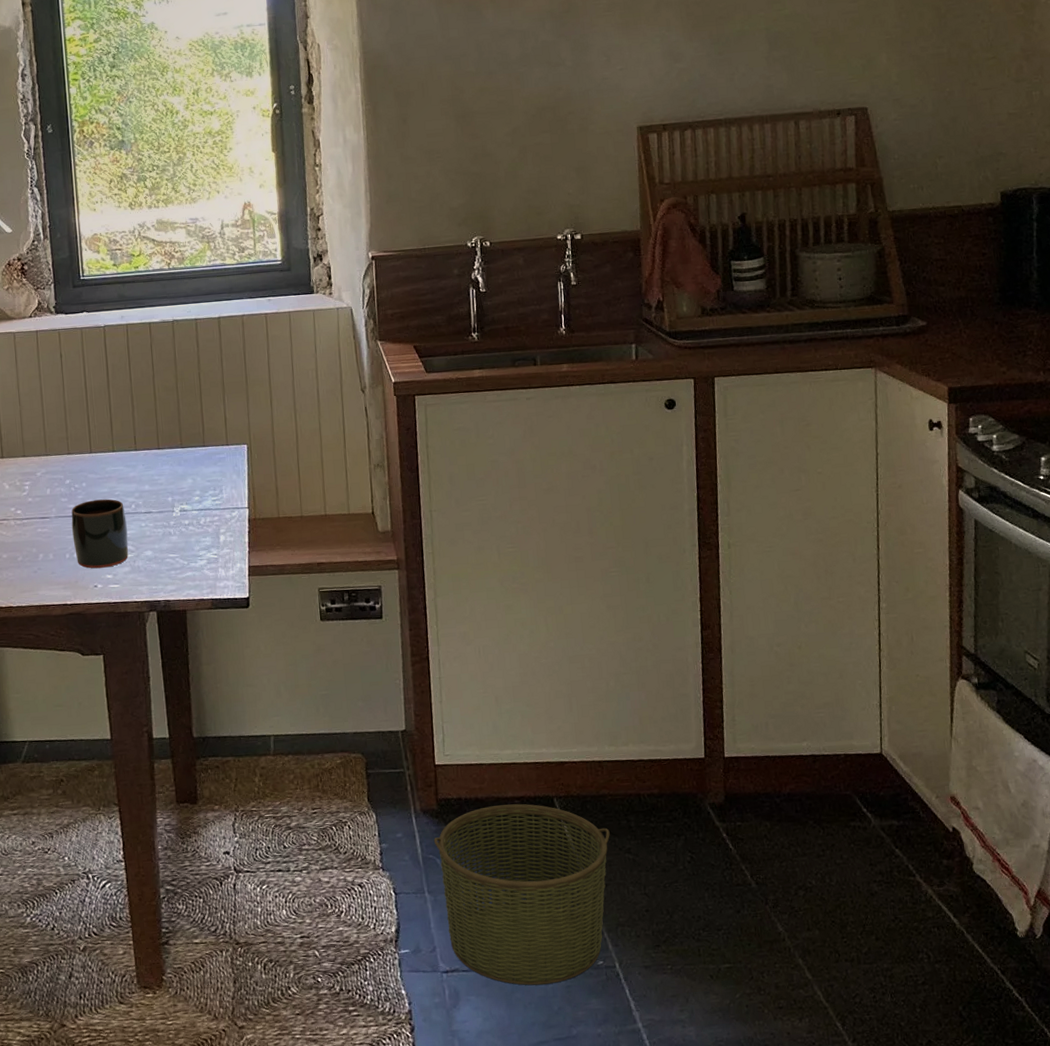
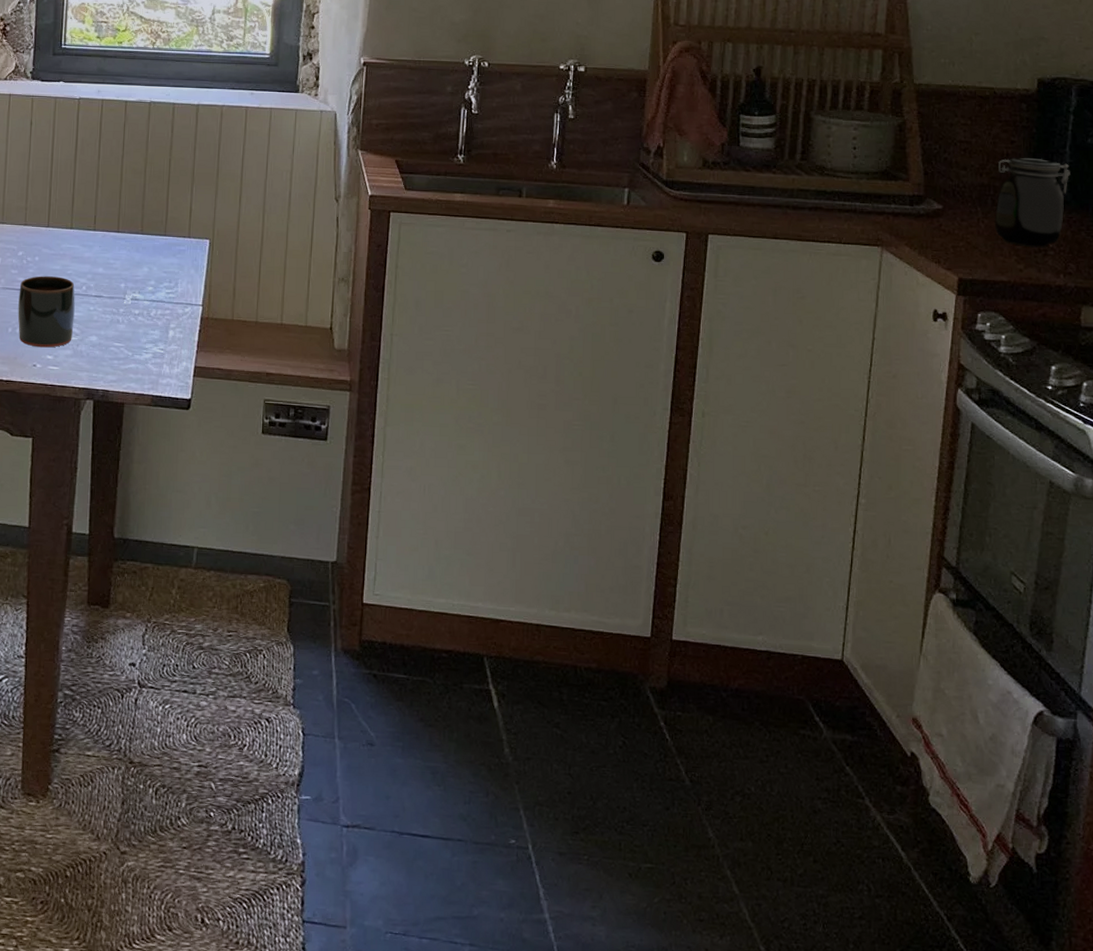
basket: present [433,803,610,986] -> none [351,655,539,857]
jar: none [972,266,1040,349] -> present [994,157,1070,247]

